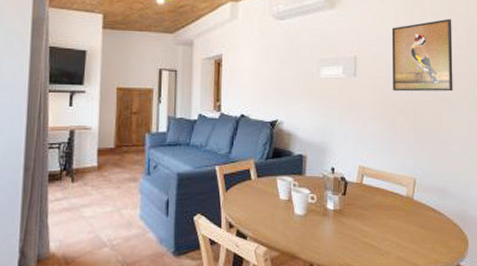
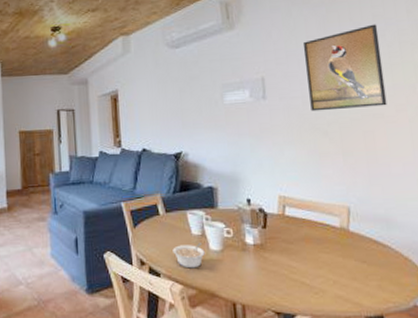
legume: none [260,206,290,232] -> present [172,242,205,269]

